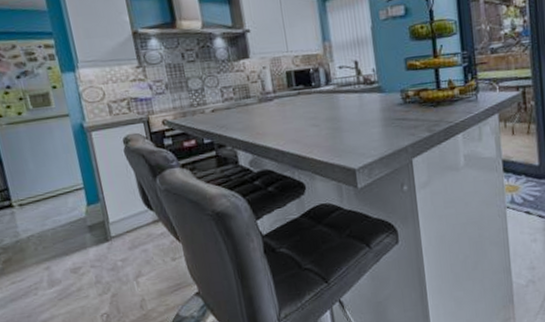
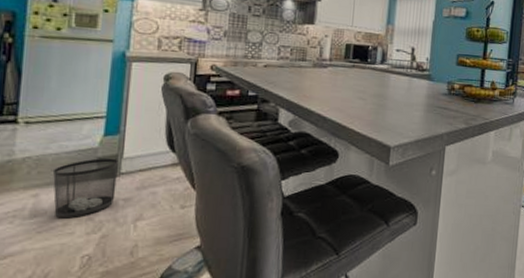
waste bin: none [54,224,114,285] -> present [52,158,118,219]

